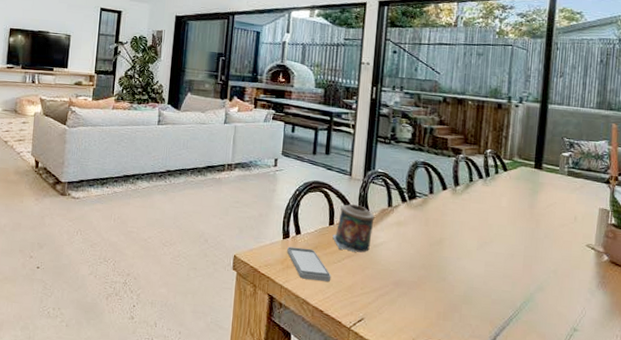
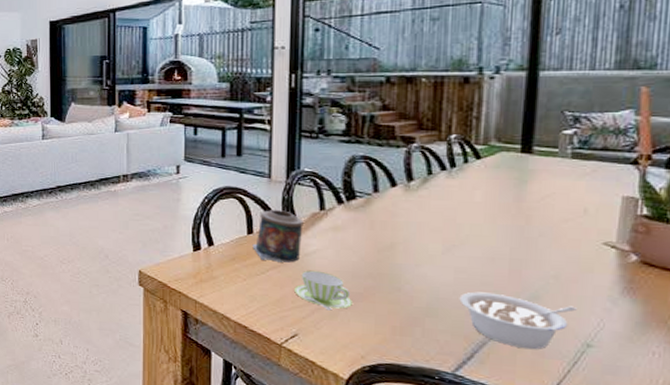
smartphone: present [287,246,331,282] -> none [200,259,254,295]
cup: none [364,260,409,297] -> present [294,270,352,311]
legume: none [487,282,568,333] -> present [459,291,577,350]

